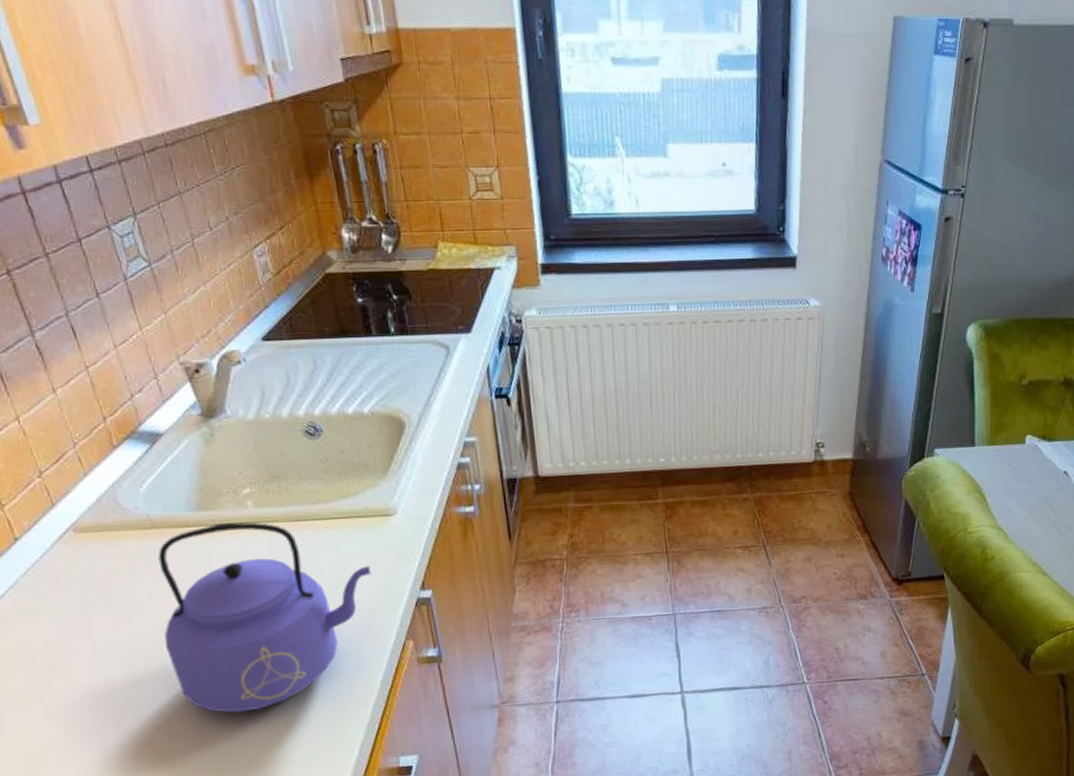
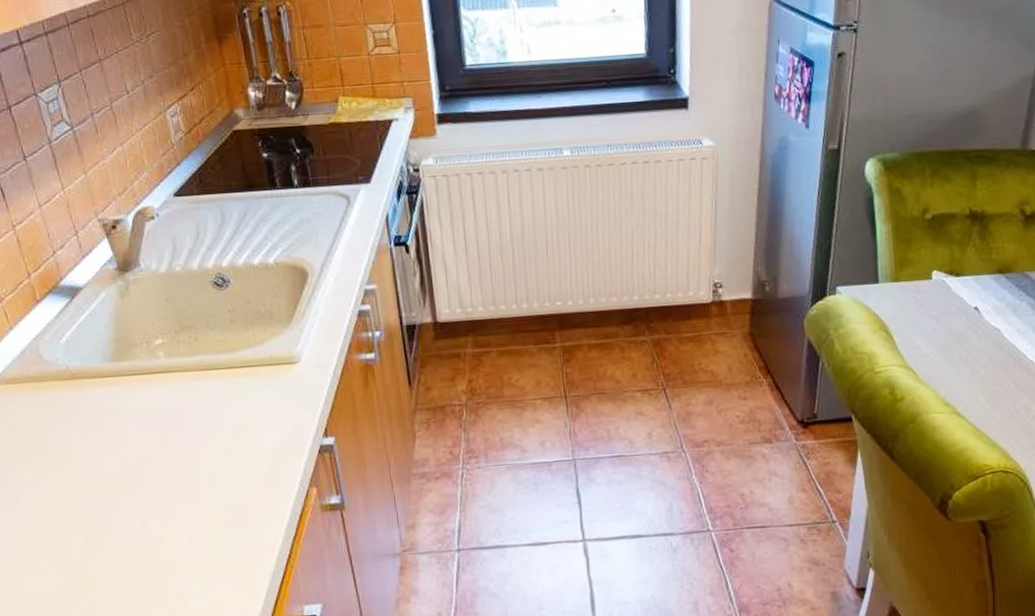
kettle: present [158,522,373,713] -> none [76,372,277,561]

